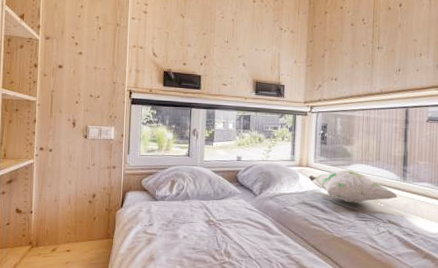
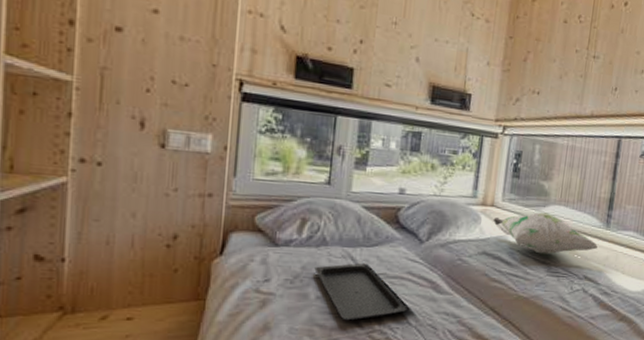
serving tray: none [182,211,249,255] -> present [314,263,409,321]

